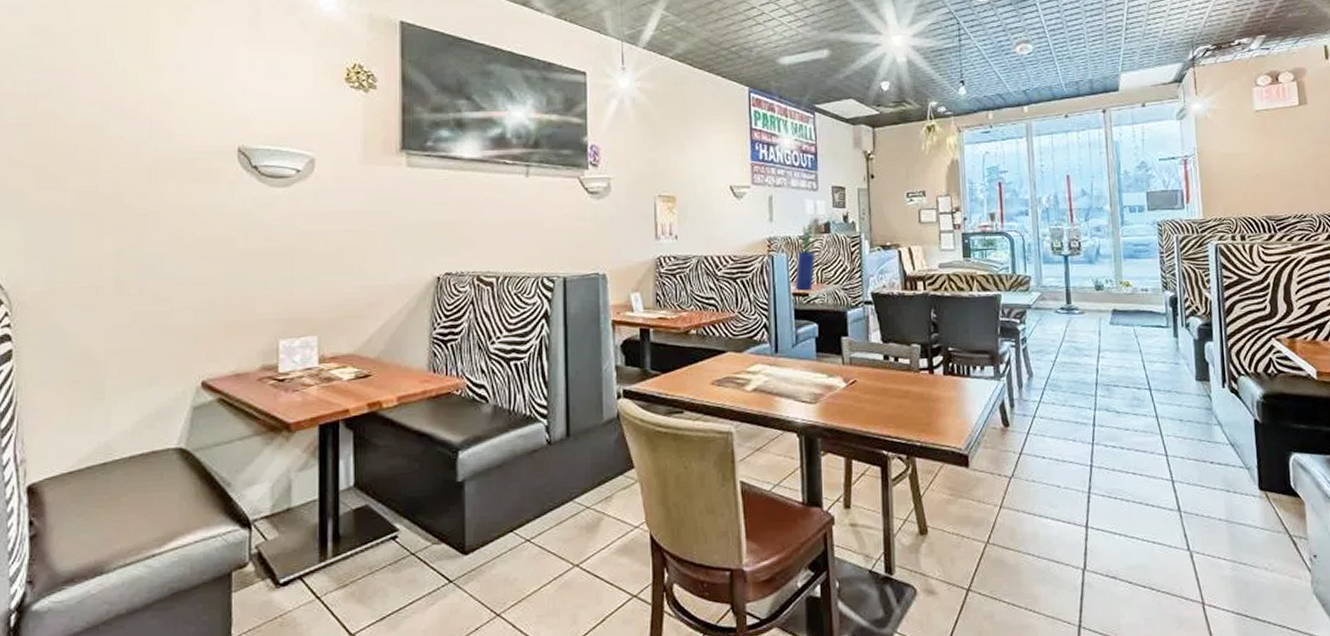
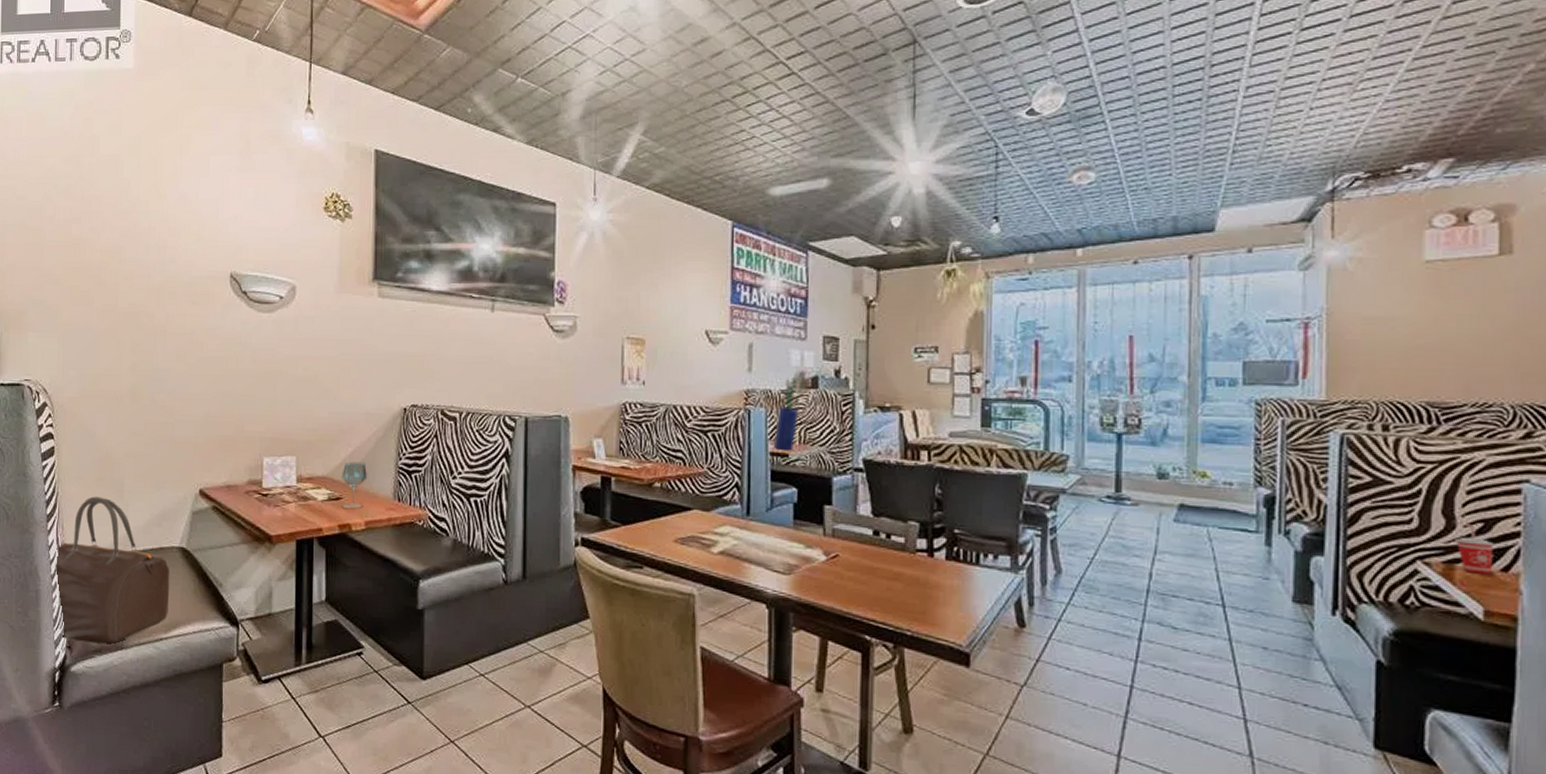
handbag: none [13,401,165,573] -> present [56,496,170,644]
wine glass: none [370,335,398,386] -> present [341,461,367,510]
beverage cup: none [1291,304,1319,344] -> present [1453,520,1494,574]

